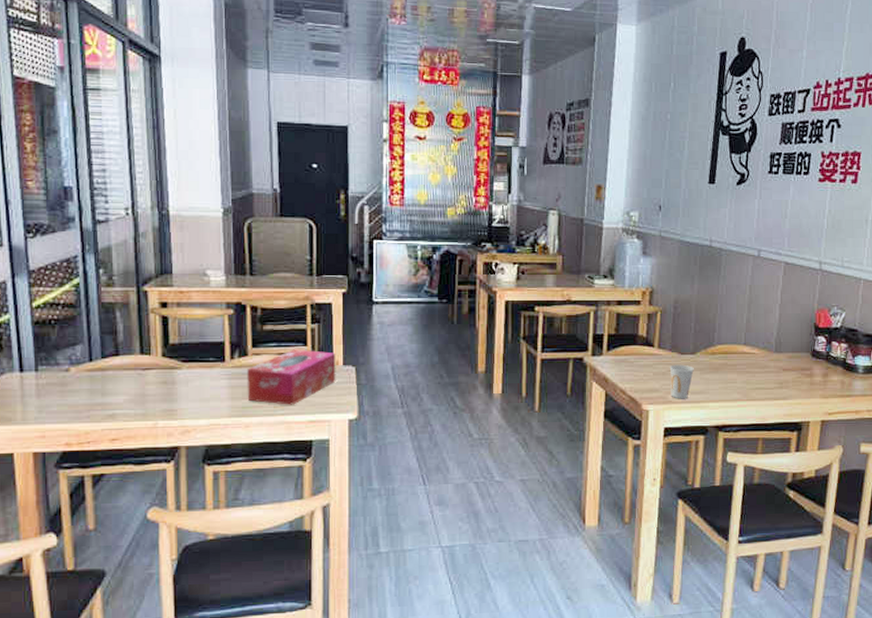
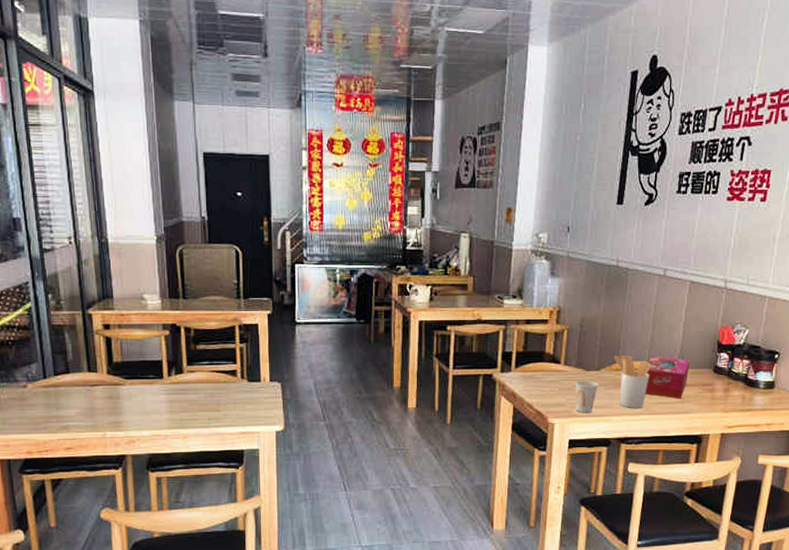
tissue box: present [247,349,336,405] -> none [183,367,264,418]
utensil holder: none [709,337,748,394] -> present [613,354,652,408]
tissue box: none [742,338,787,385] -> present [644,355,690,399]

